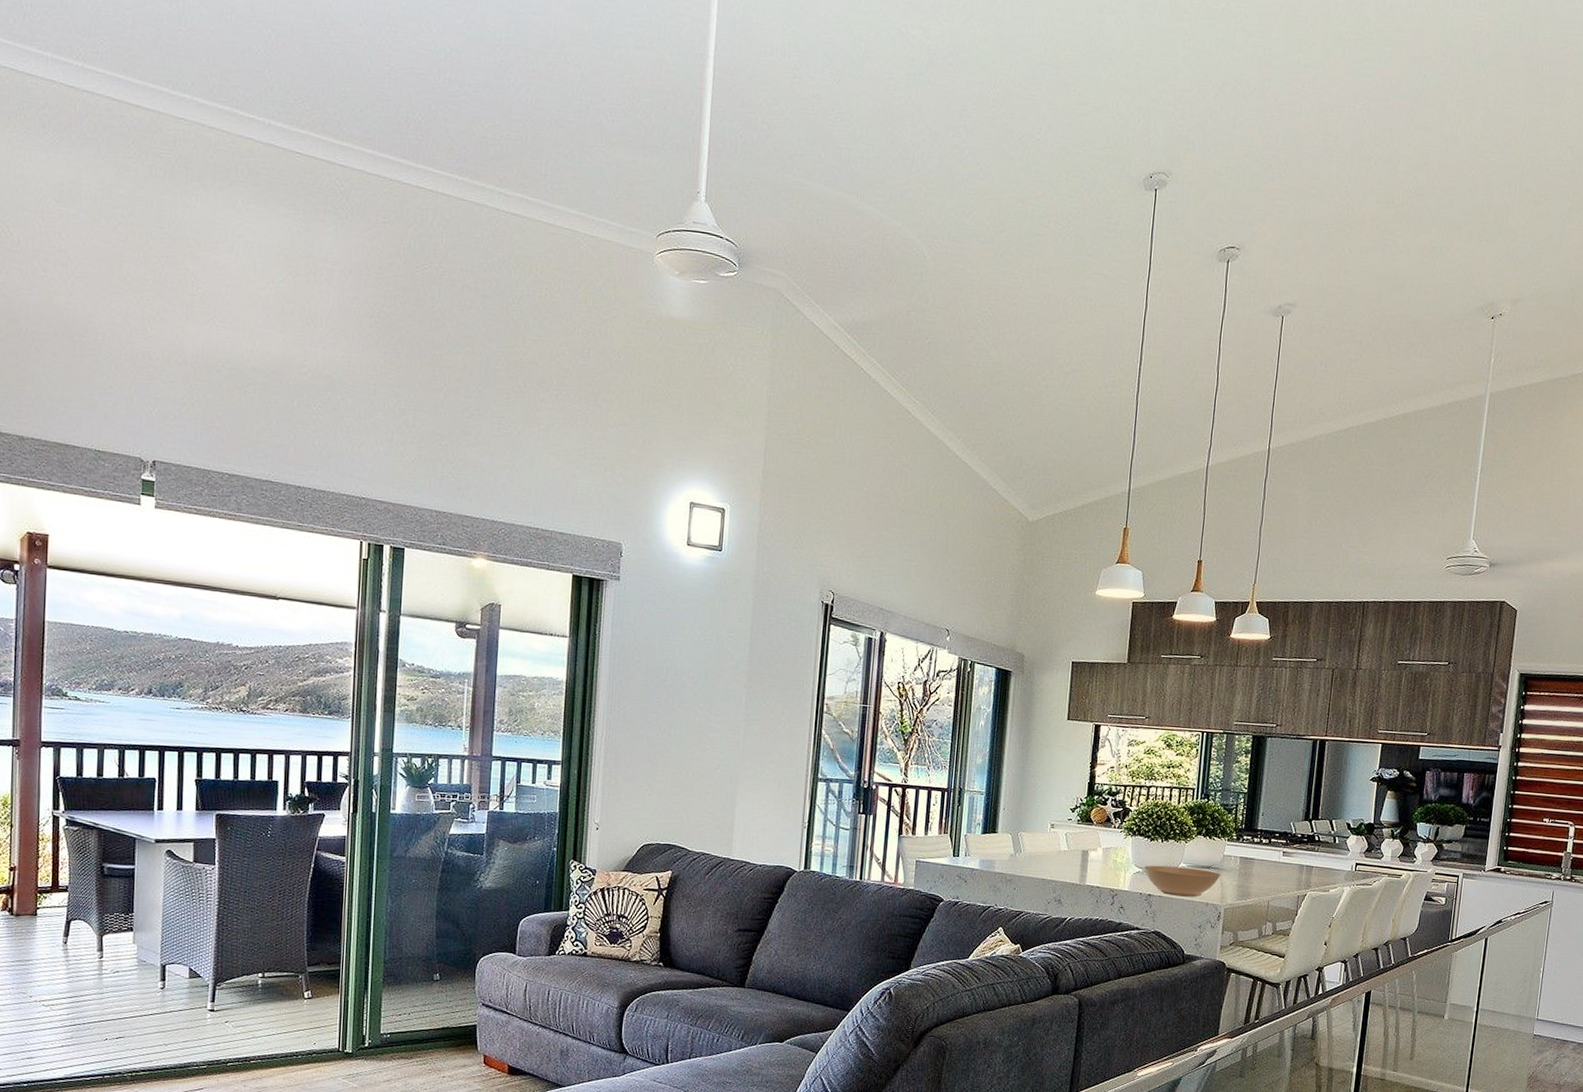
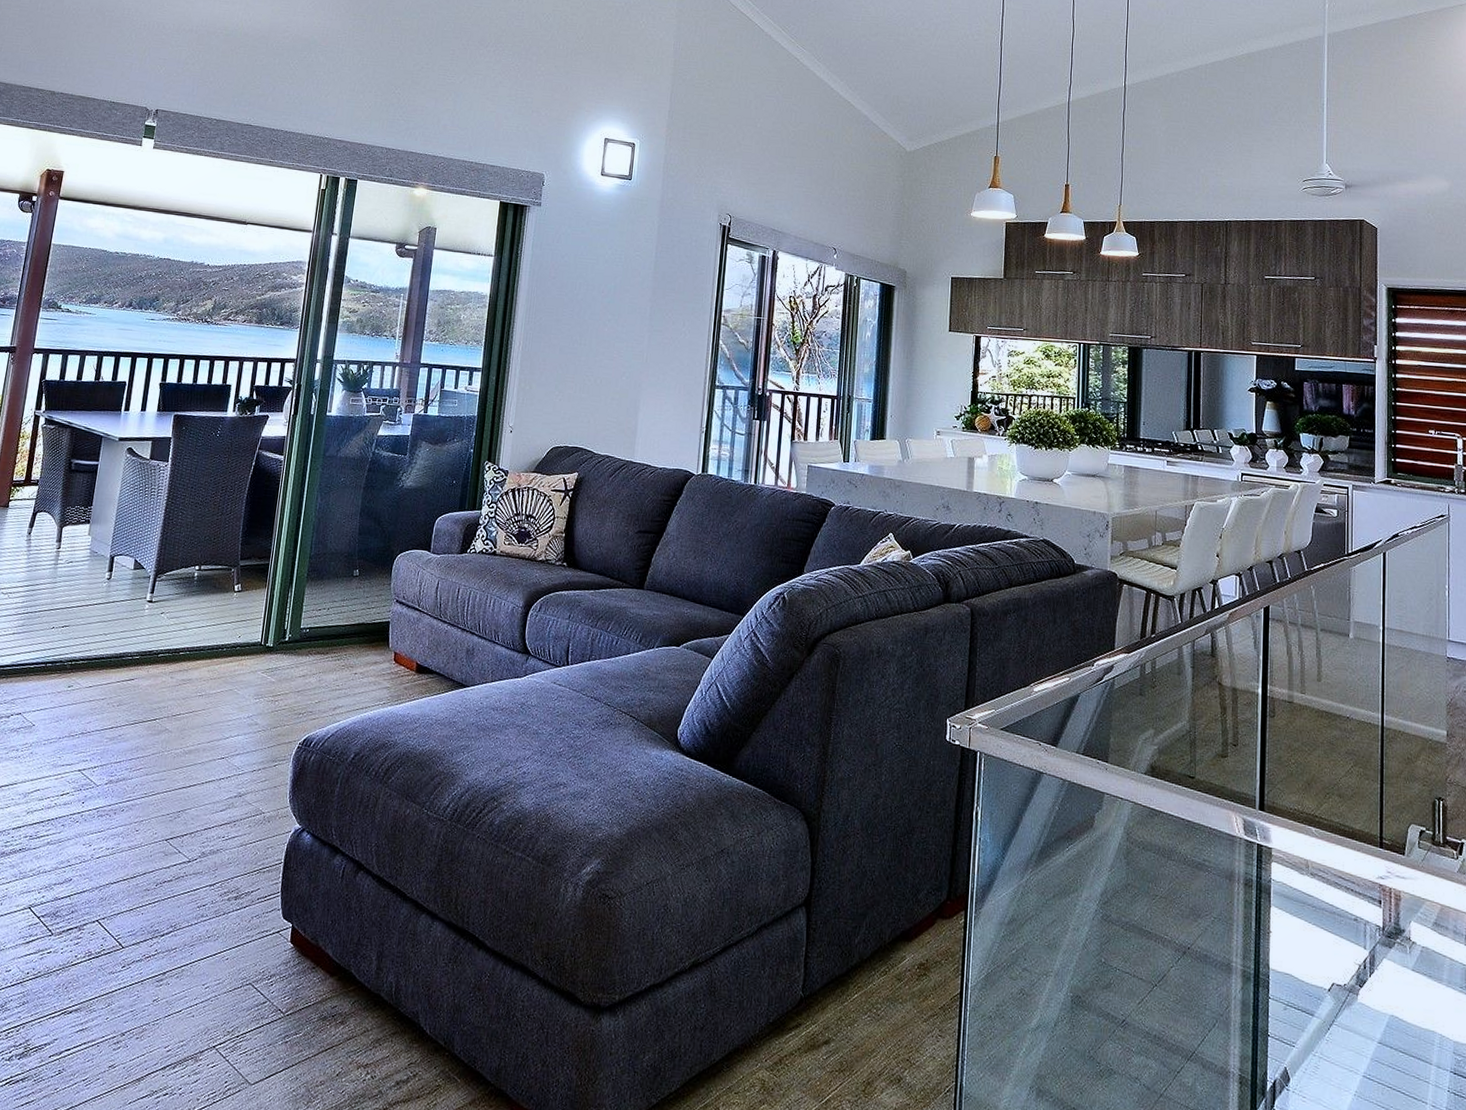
bowl: present [1144,865,1221,897] -> none [1030,472,1107,506]

